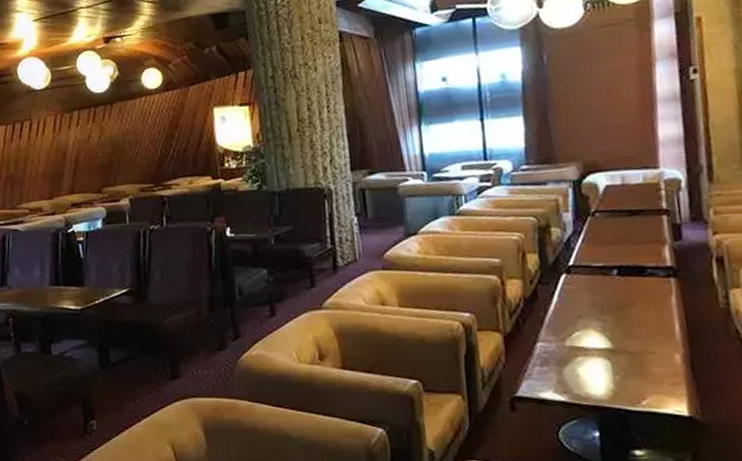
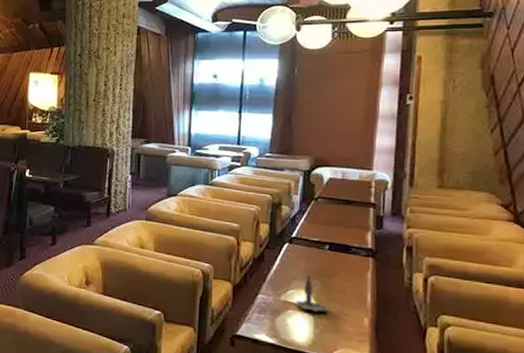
ashtray: none [585,310,627,355] -> present [295,275,328,313]

